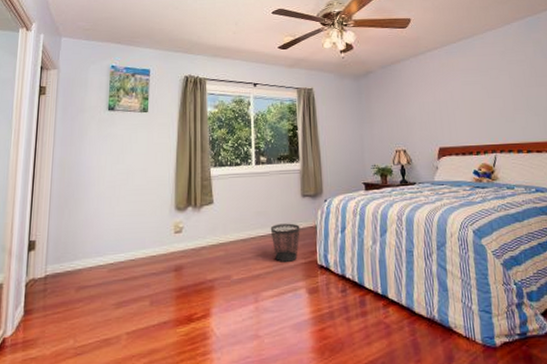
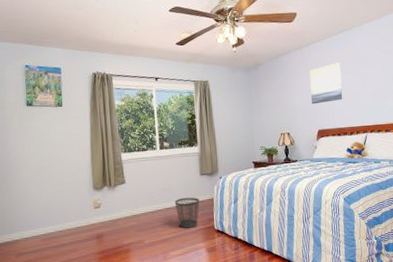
wall art: none [427,72,466,118] -> present [309,62,343,105]

